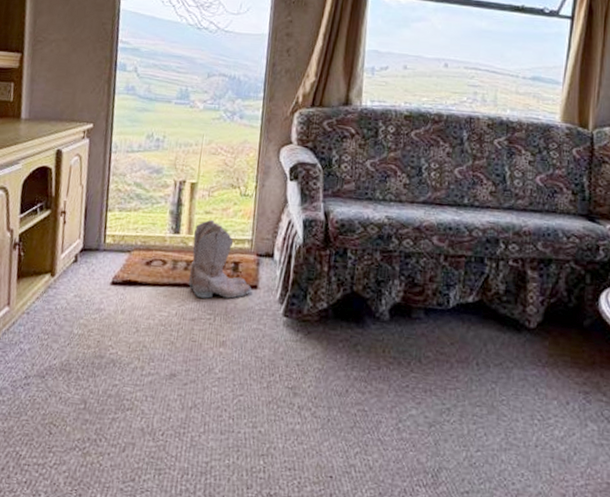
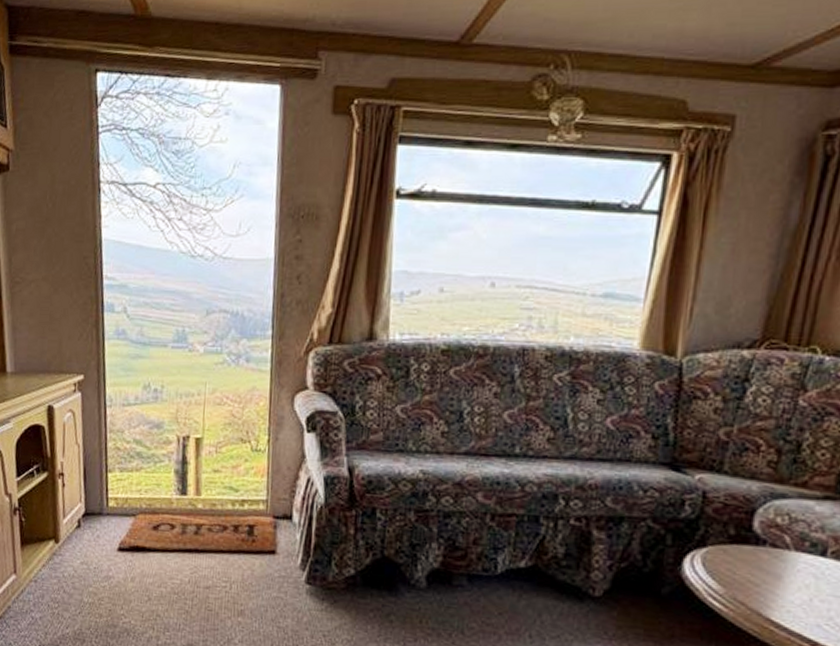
boots: present [188,219,252,299] -> none [199,478,270,565]

